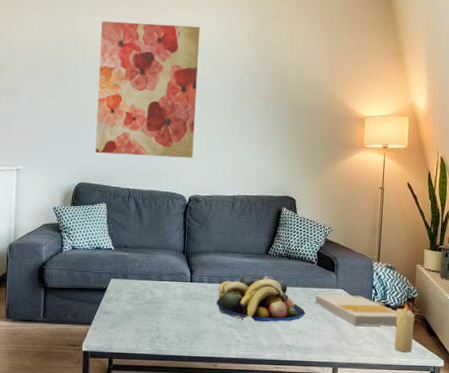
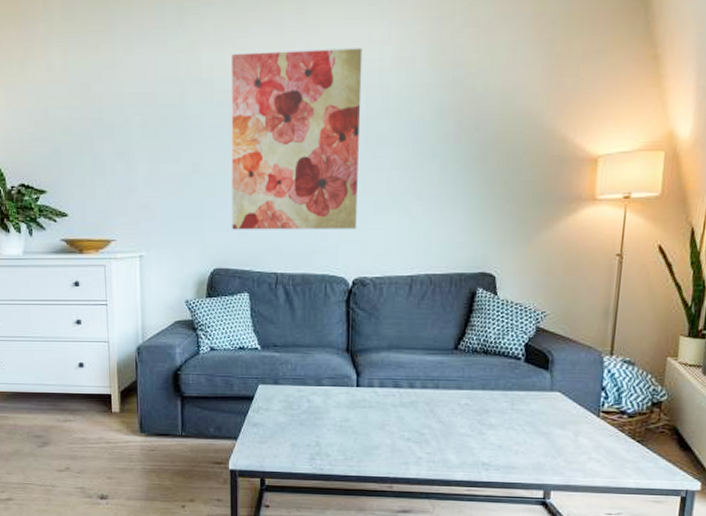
fruit bowl: present [216,274,305,322] -> none [390,375,508,435]
book: present [315,295,398,326] -> none [522,399,637,439]
candle: present [394,302,415,353] -> none [630,407,662,473]

